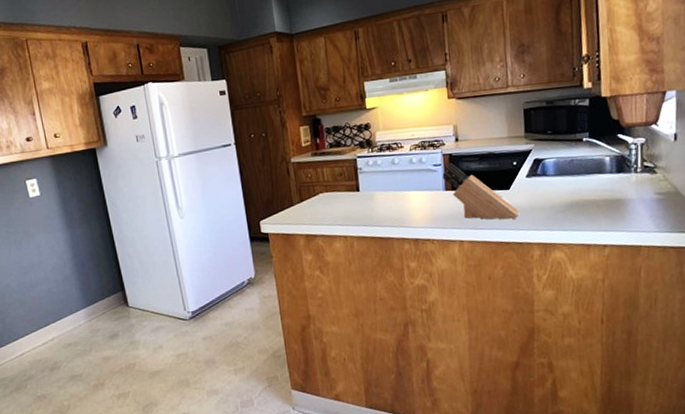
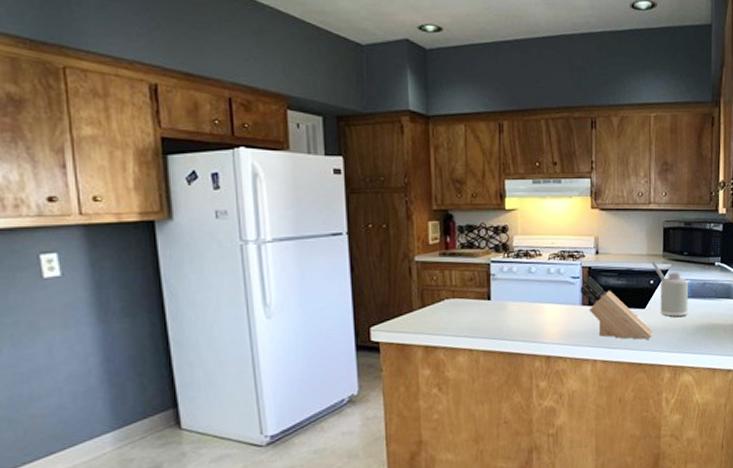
soap dispenser: none [513,143,556,196] -> present [651,262,689,317]

